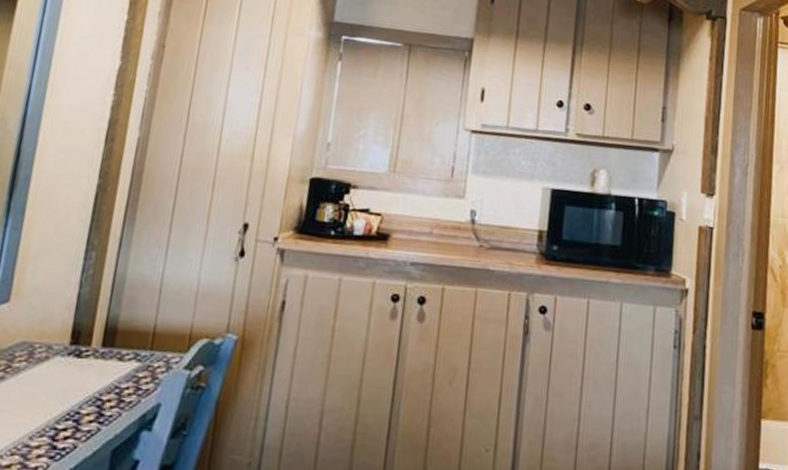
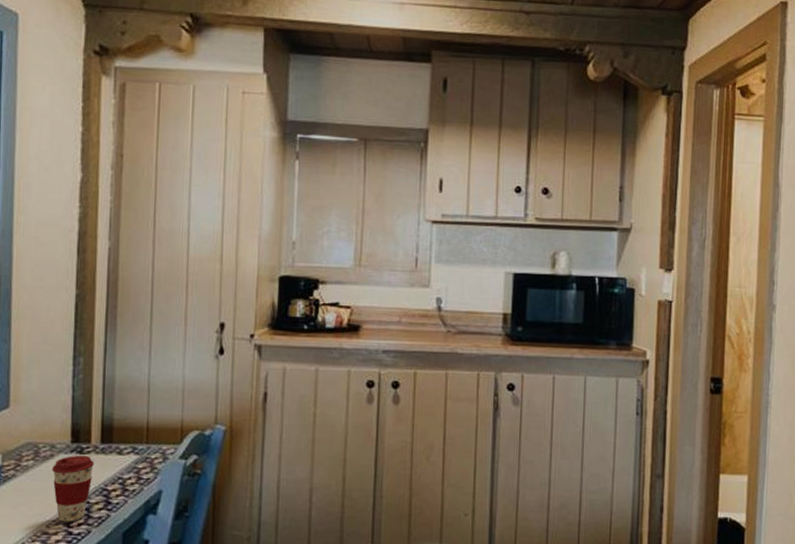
coffee cup: none [43,358,92,435] -> present [52,455,94,522]

